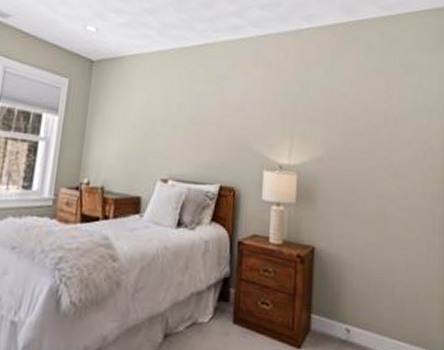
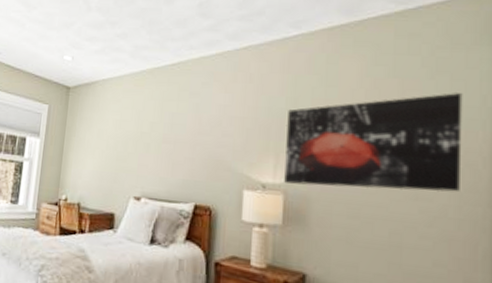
wall art: none [298,88,426,171] -> present [284,93,463,192]

